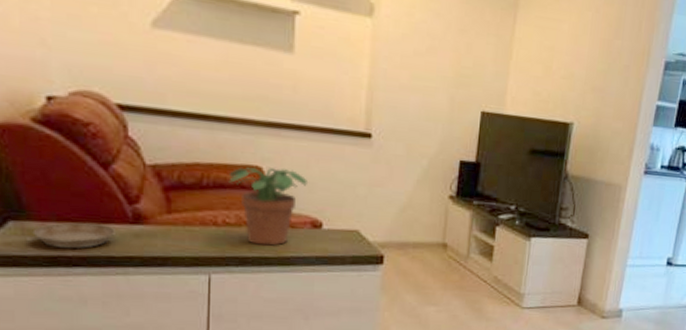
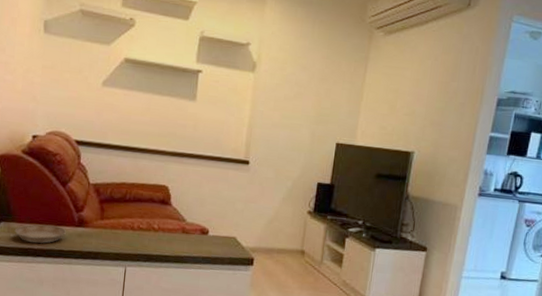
potted plant: present [228,166,307,246] -> none [144,186,200,247]

